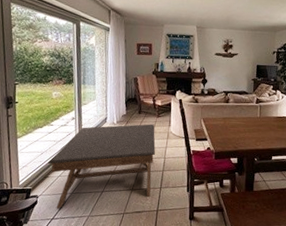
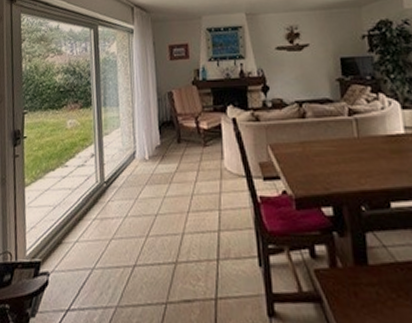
coffee table: present [47,124,156,209] -> none [61,157,206,294]

